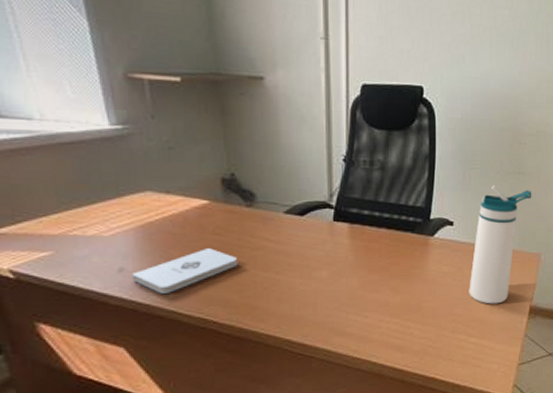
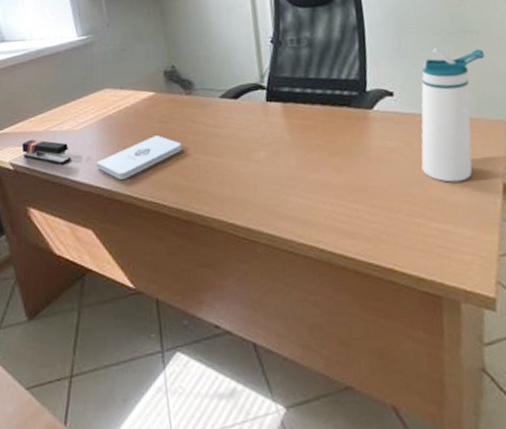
stapler: none [28,244,98,276] -> present [22,140,71,165]

